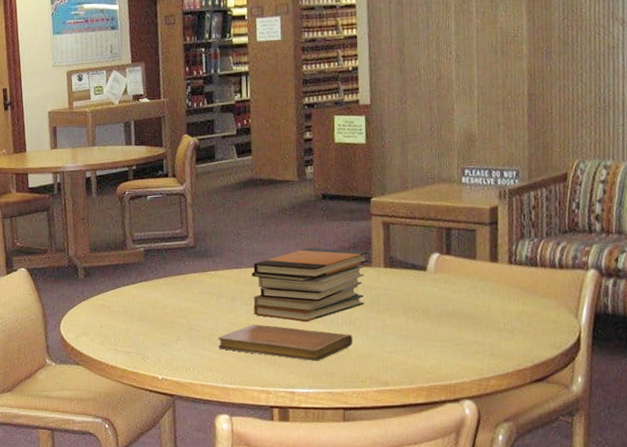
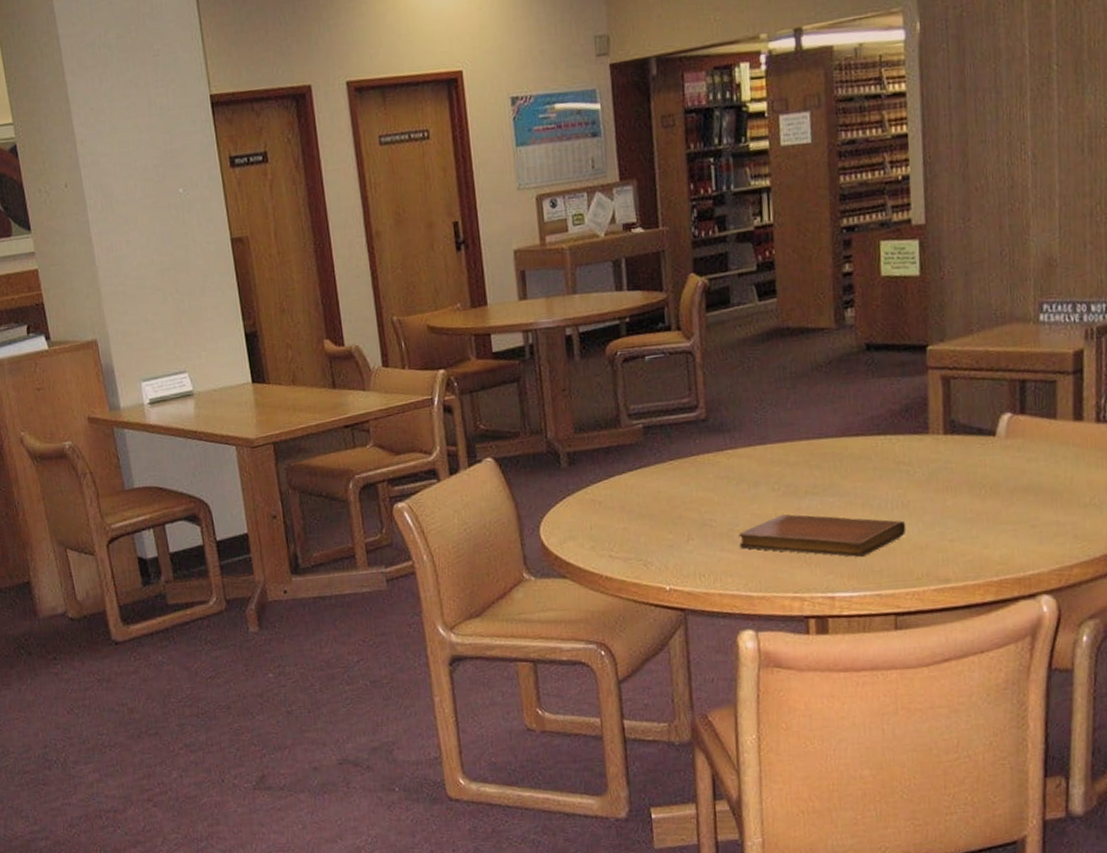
book stack: present [251,248,369,322] -> none [779,413,925,509]

